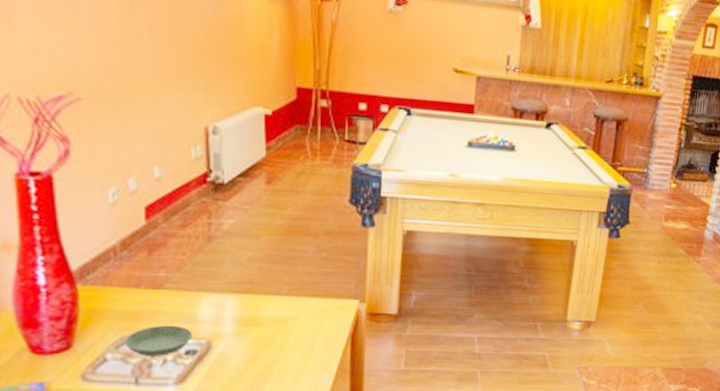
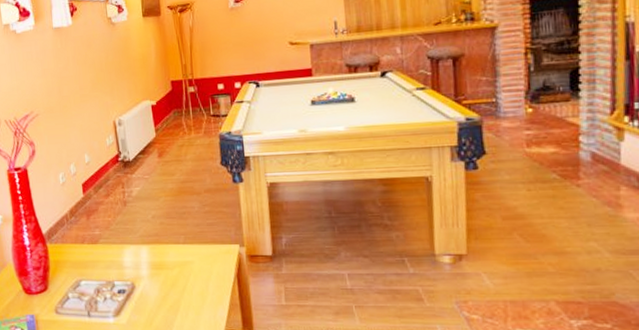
saucer: present [124,325,193,356] -> none [78,270,122,295]

